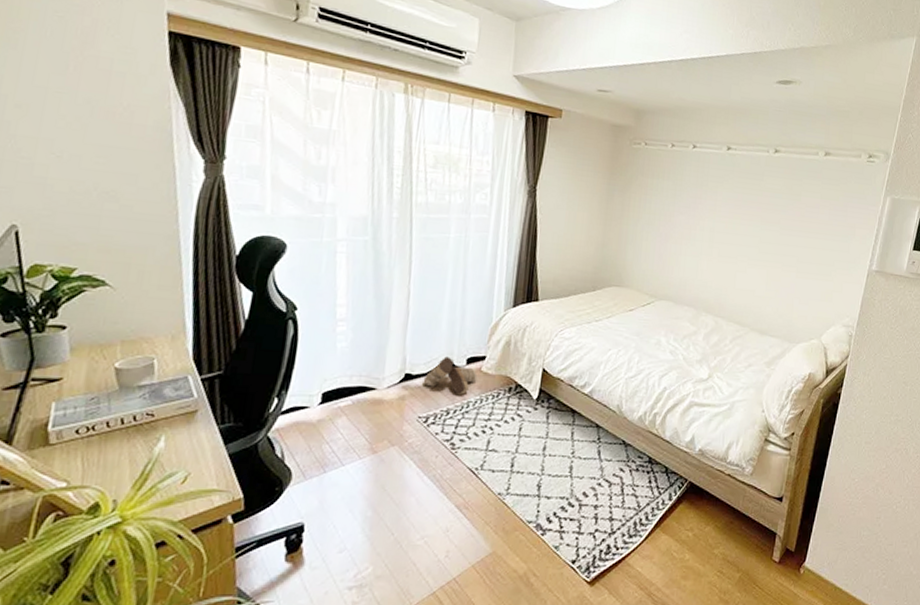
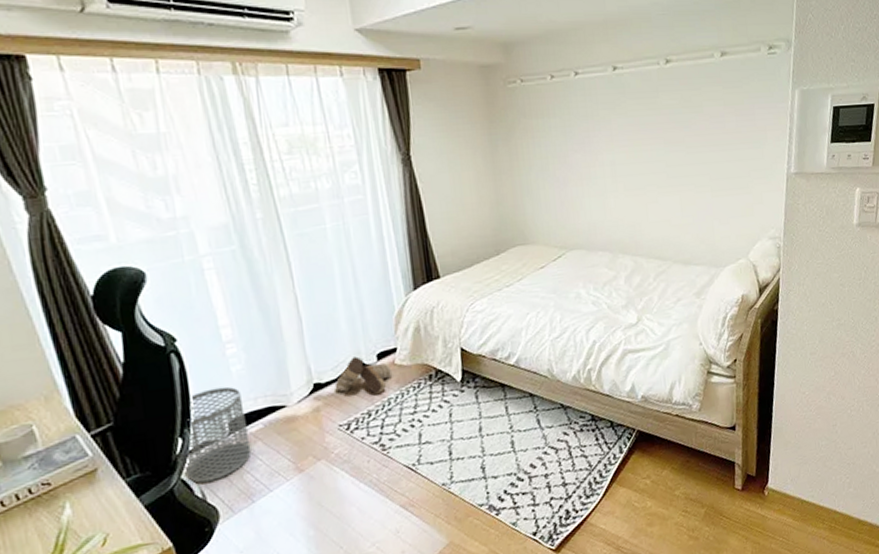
waste bin: none [272,358,340,444] -> present [184,386,252,483]

